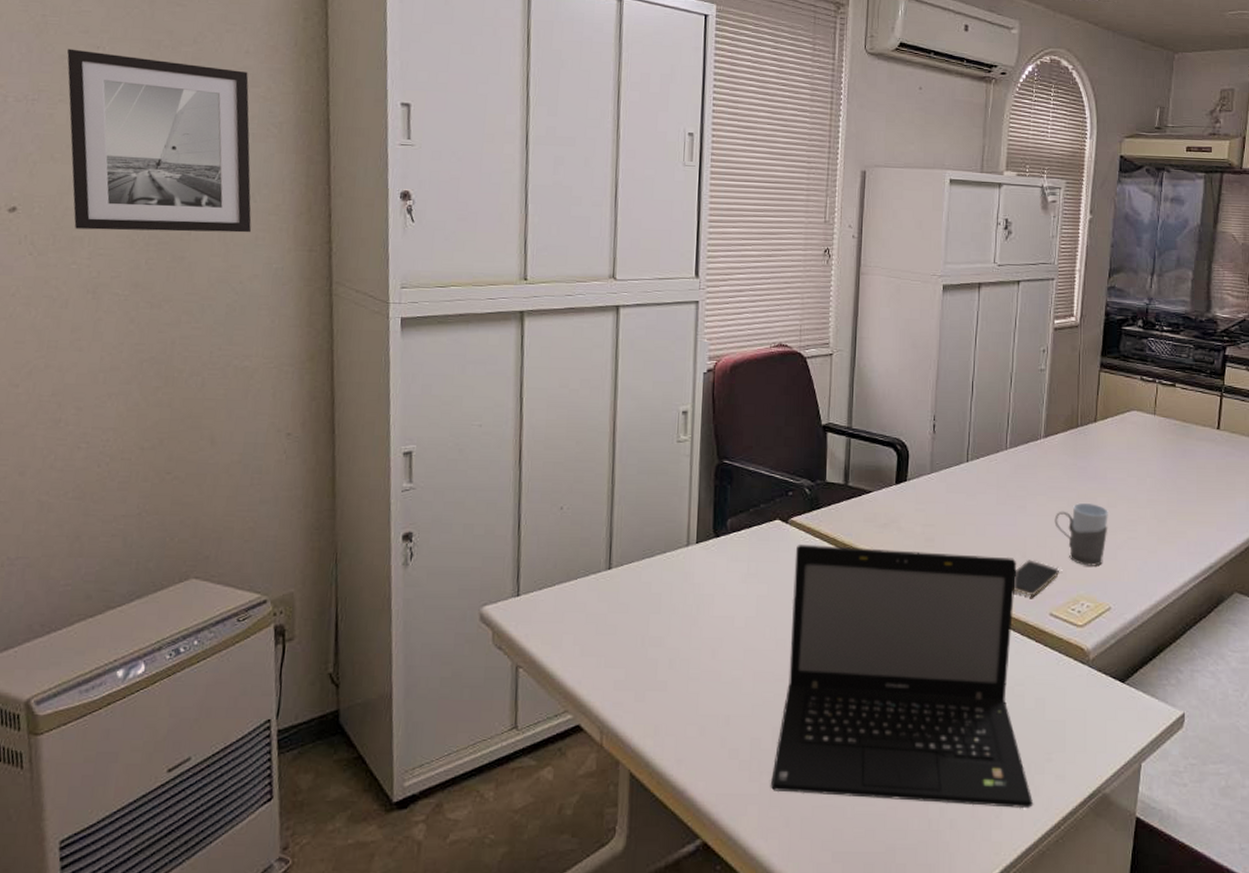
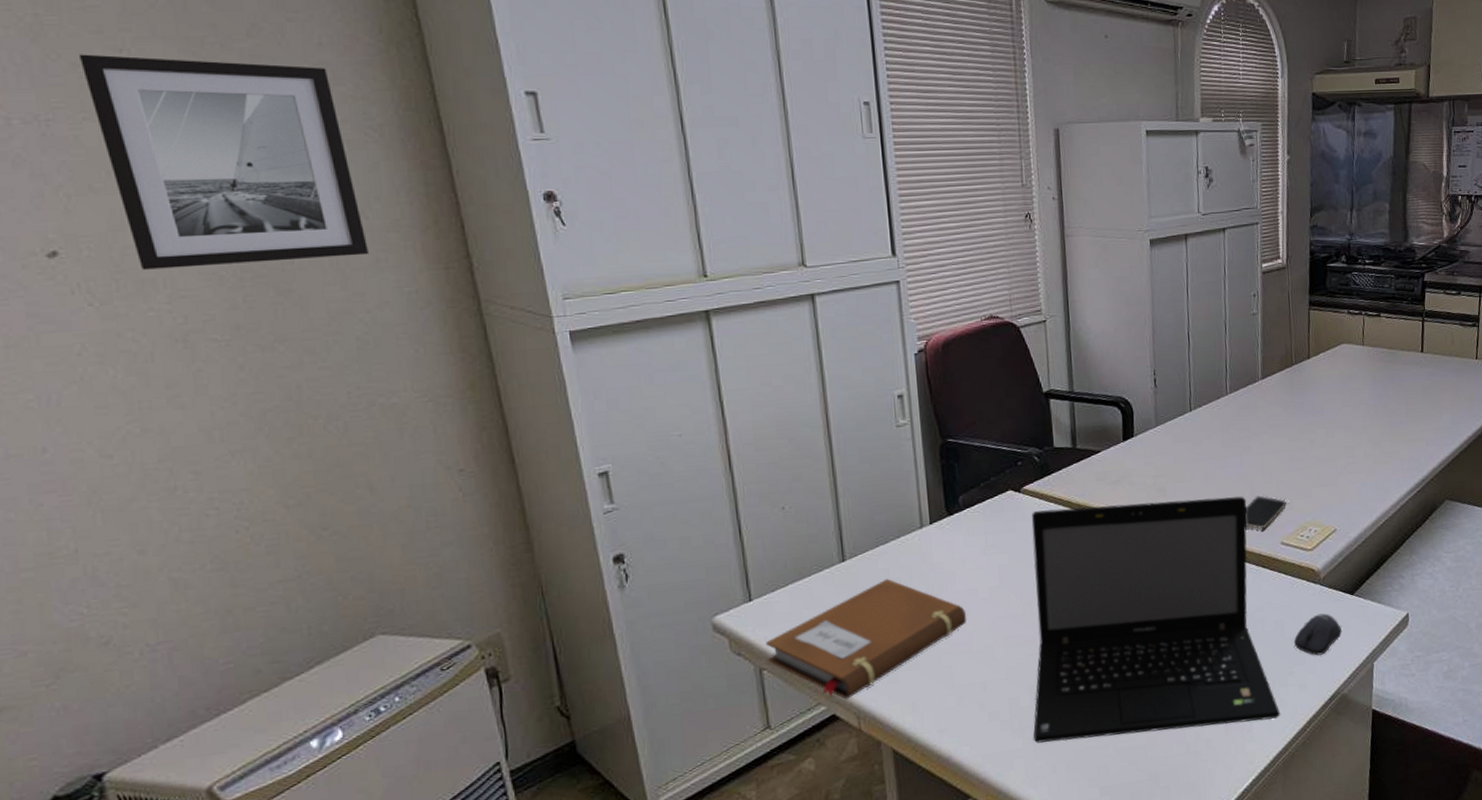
notebook: none [525,592,720,711] -> present [766,578,967,700]
mug: present [1054,503,1108,566] -> none [1278,436,1328,495]
computer mouse: none [1055,698,1109,745] -> present [1294,613,1343,656]

